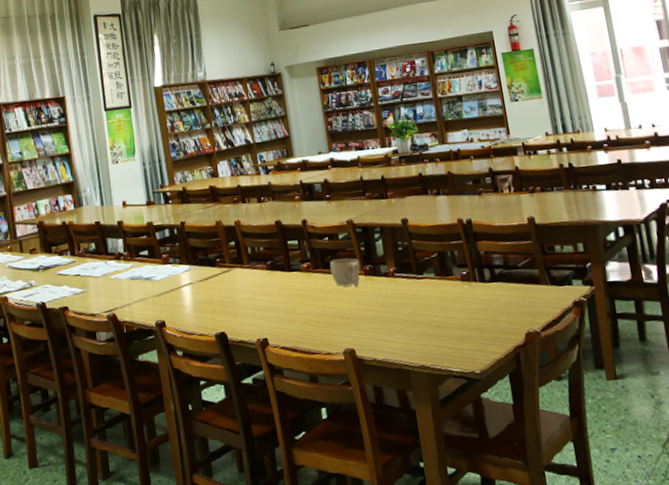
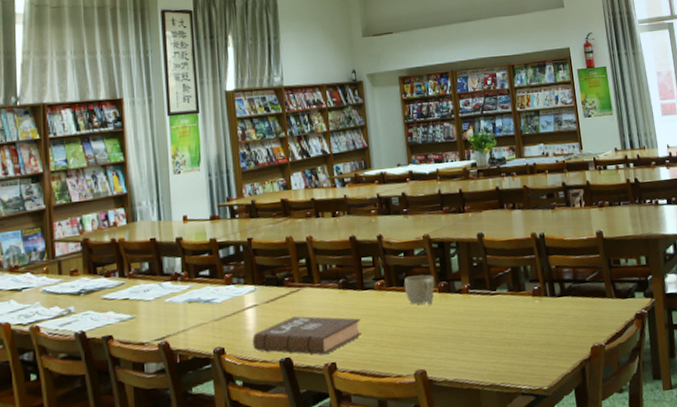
book: none [189,294,292,331] -> present [252,316,363,356]

